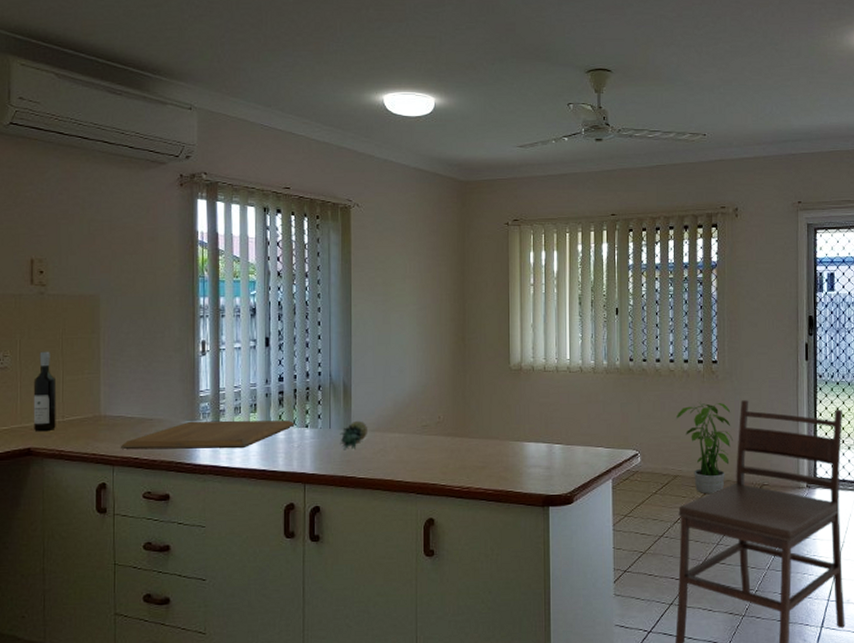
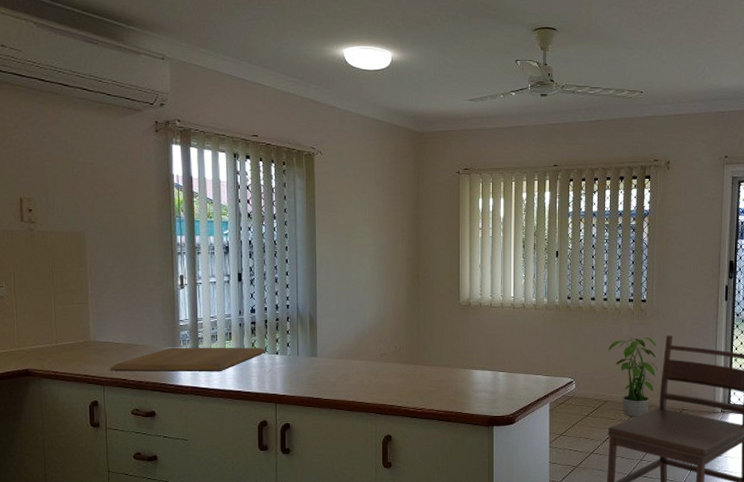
bottle: present [33,351,57,432] -> none [28,283,51,355]
fruit: present [340,420,367,450] -> none [307,348,331,375]

